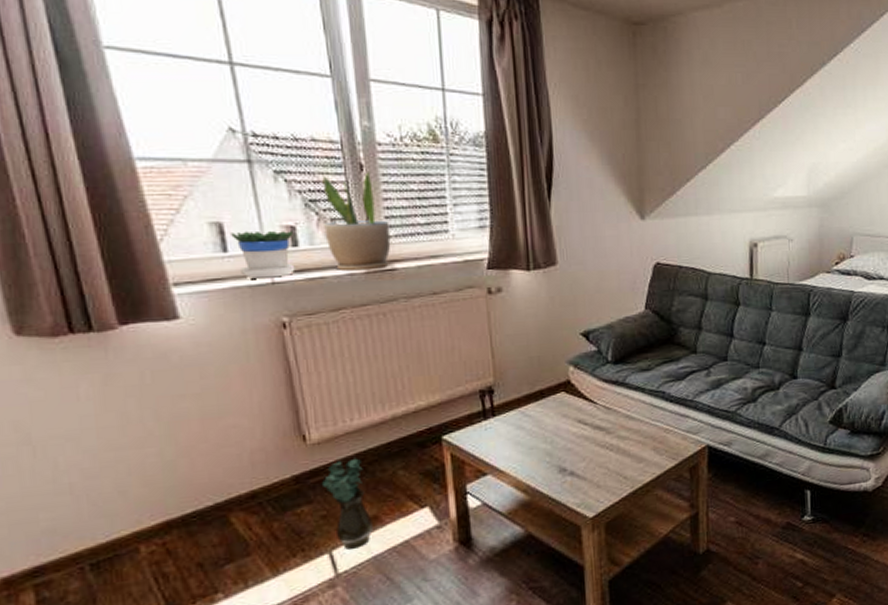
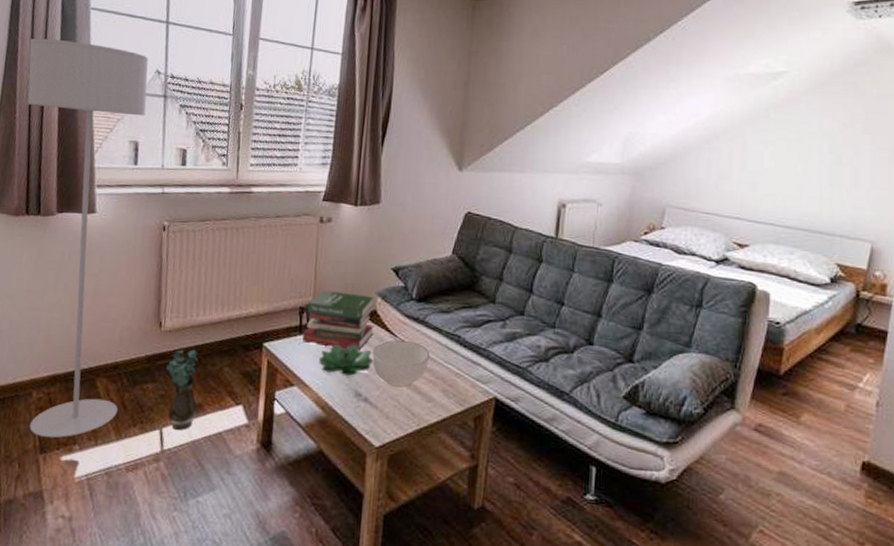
floor lamp: none [12,92,267,595] -> present [27,38,149,438]
flowerpot: present [231,230,295,280] -> none [142,150,184,190]
potted plant: present [322,171,391,272] -> none [206,110,254,192]
books: none [488,366,571,427] -> present [303,290,374,350]
succulent plant: none [512,417,574,454] -> present [319,343,373,376]
bowl: none [572,406,636,455] -> present [372,340,430,388]

